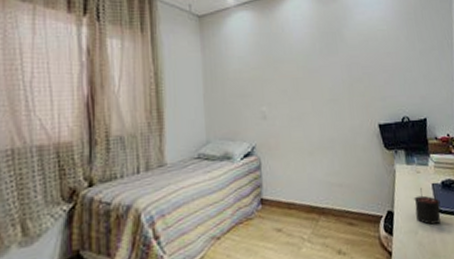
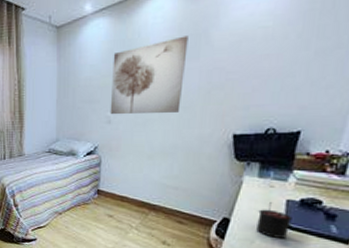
wall art: none [260,33,330,110] -> present [110,35,189,115]

